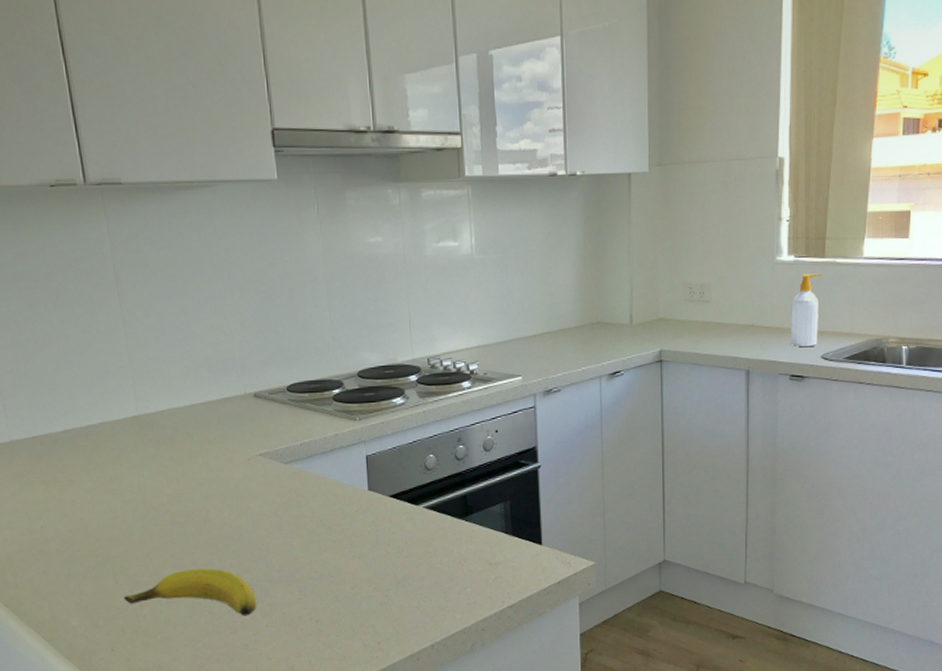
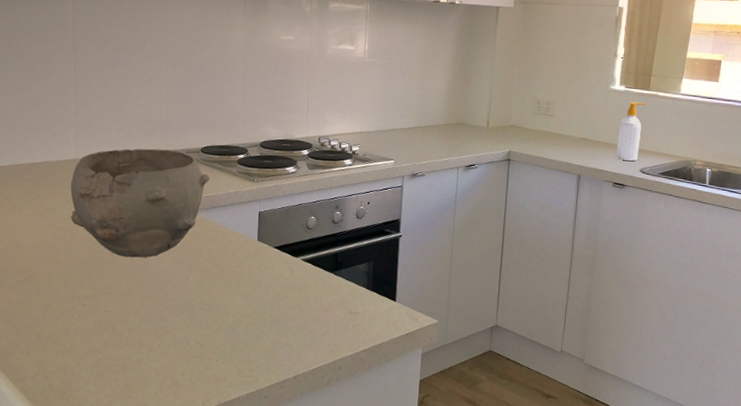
banana: present [123,568,257,616] -> none [43,291,154,335]
bowl: none [135,392,302,527] -> present [70,148,210,258]

